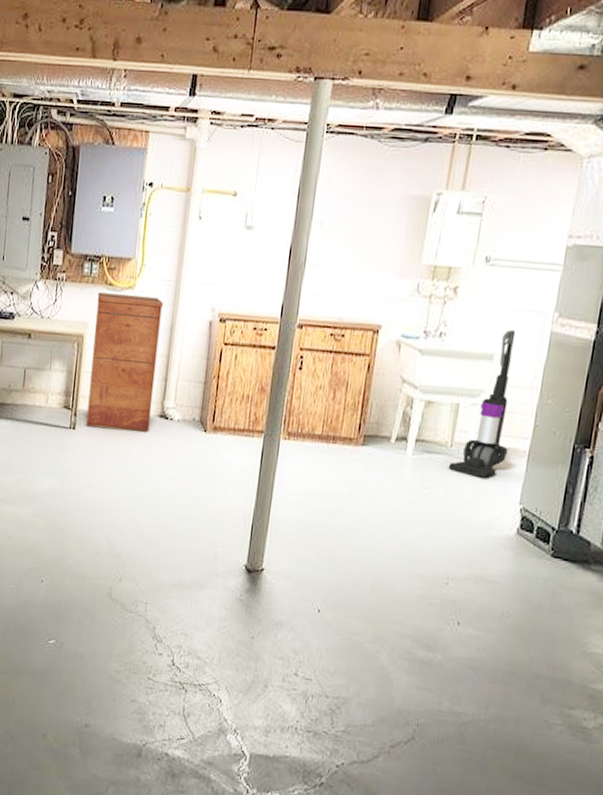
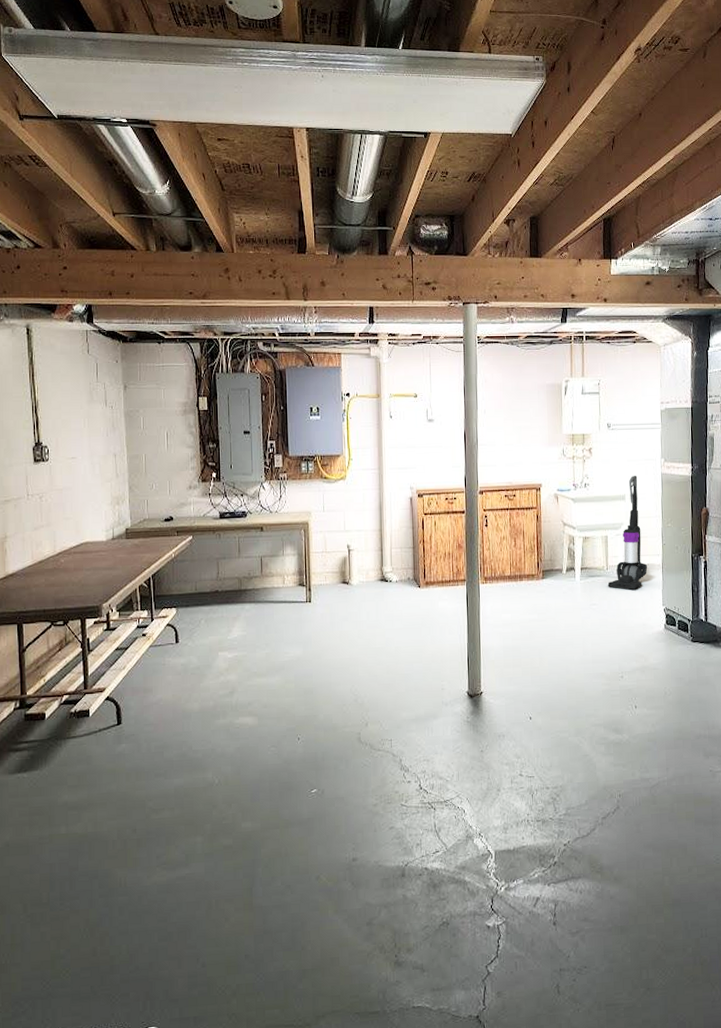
filing cabinet: present [86,292,164,432] -> none [316,484,374,598]

